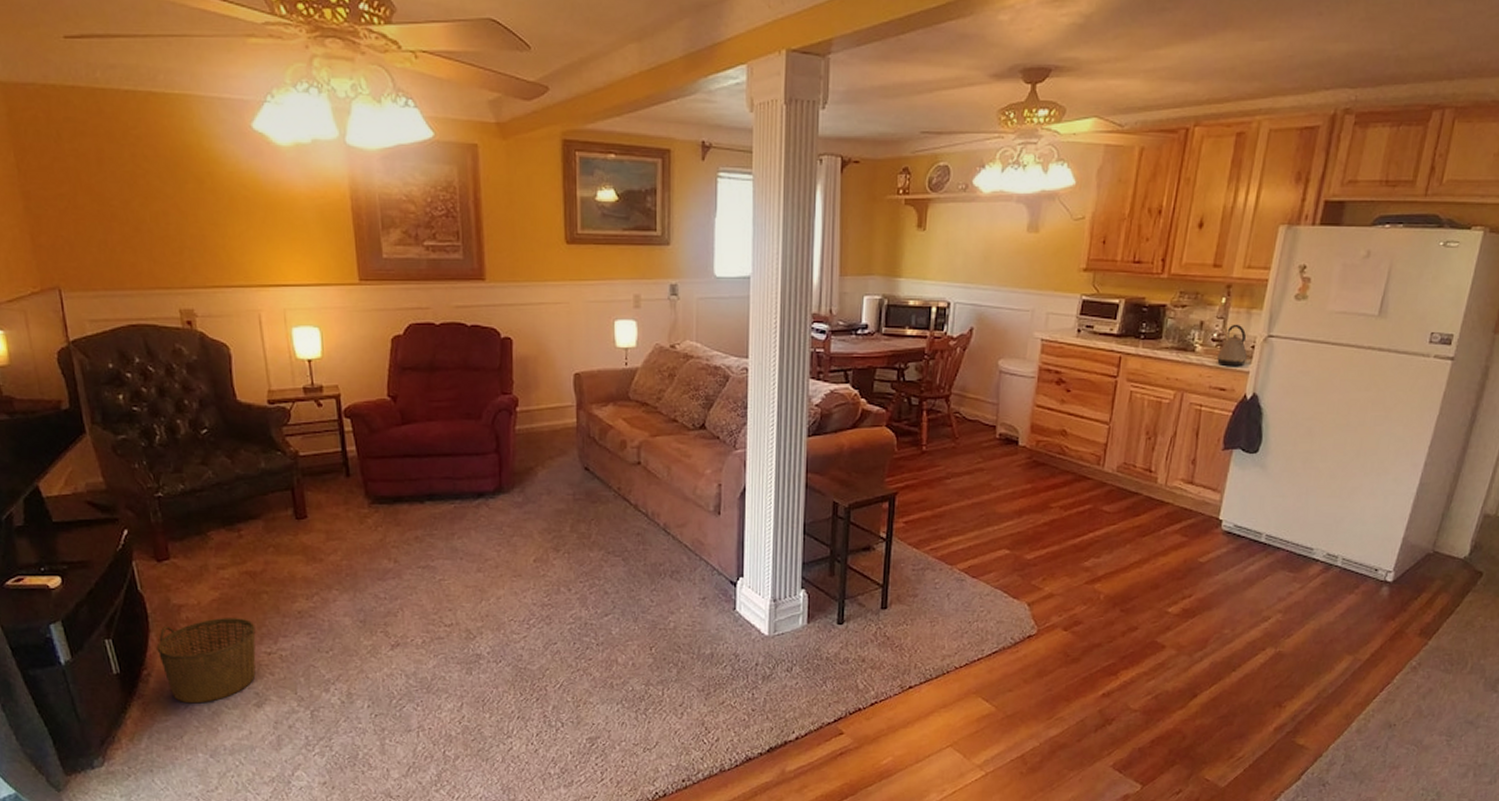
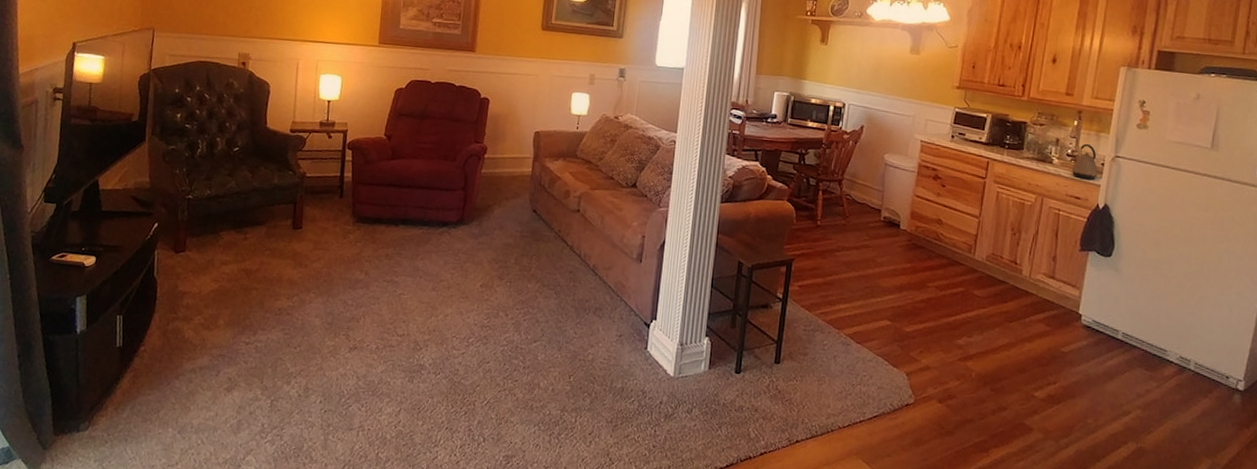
basket: present [156,618,256,704] -> none [156,307,241,383]

